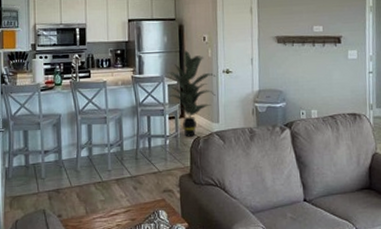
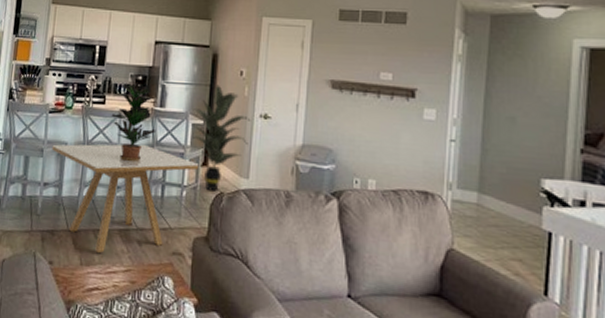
dining table: none [47,107,178,201] -> present [51,144,199,253]
potted plant: none [97,57,137,123] -> present [111,83,155,163]

